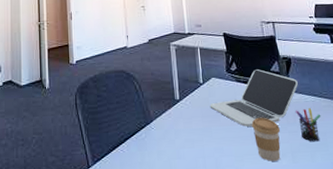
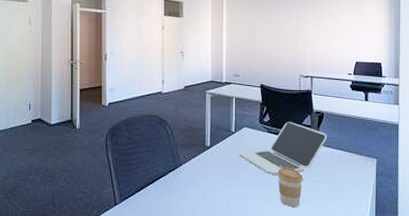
pen holder: present [295,108,320,142] -> none [320,161,343,192]

